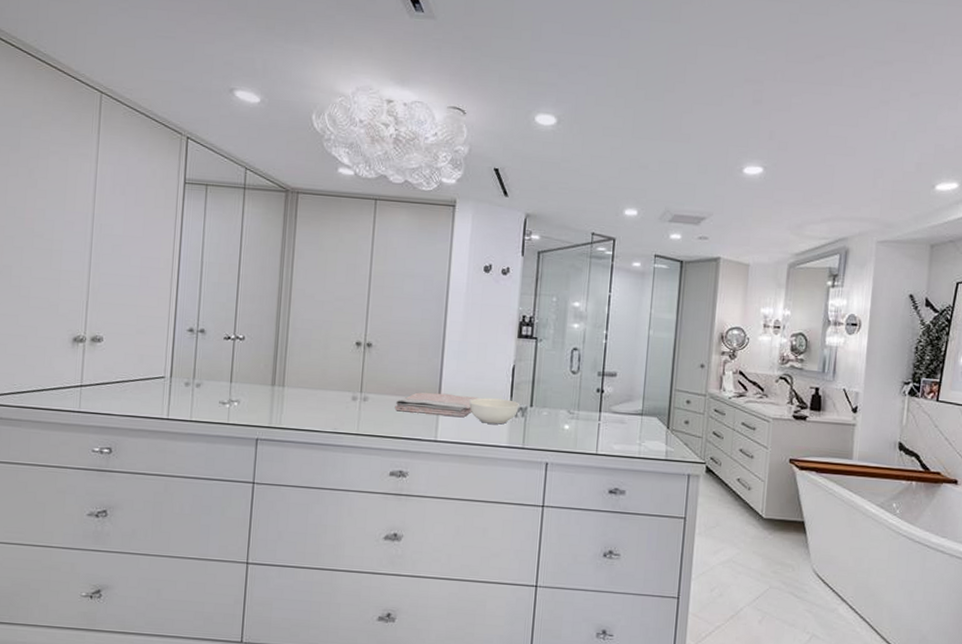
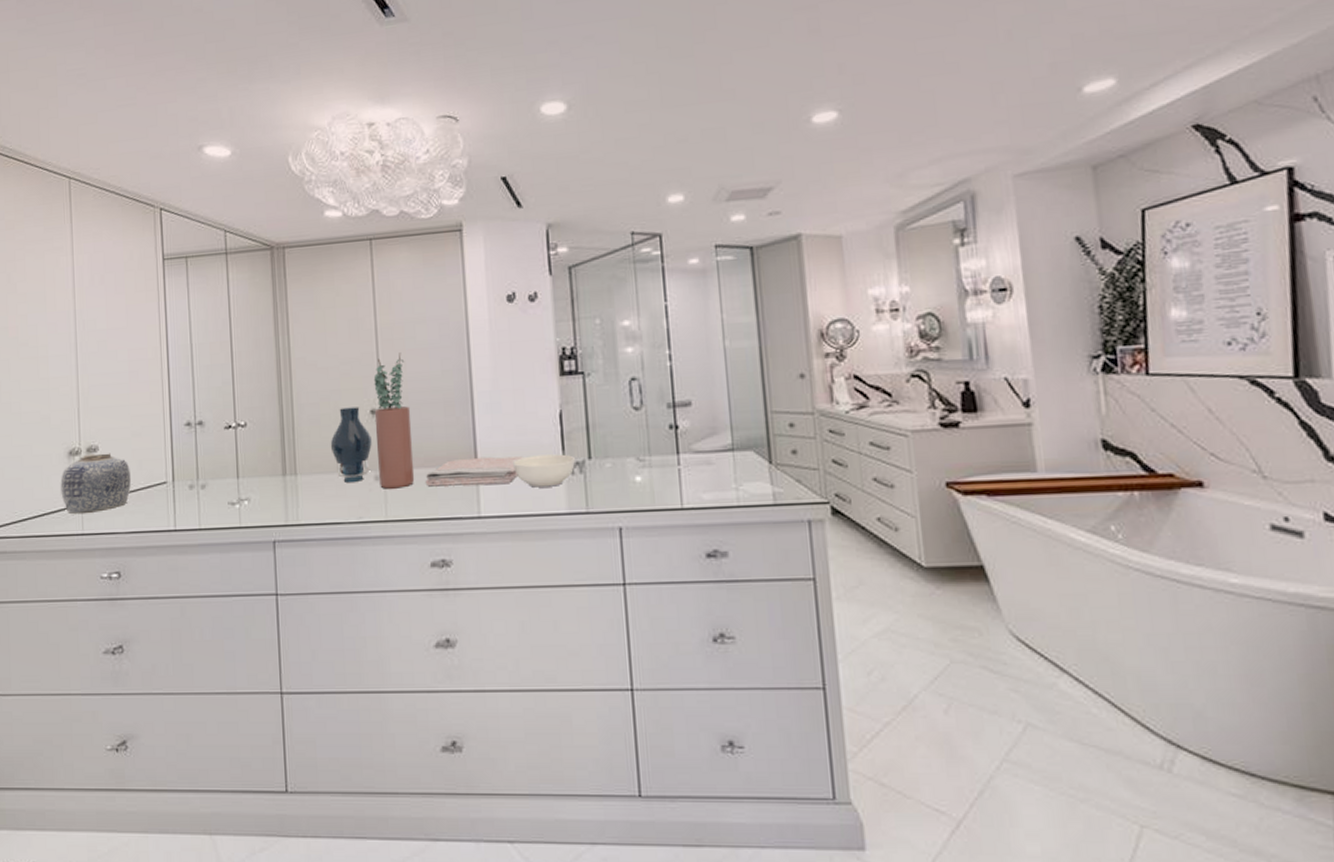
decorative jar: none [61,343,132,394] -> present [60,453,132,515]
vase: none [317,336,354,399] -> present [330,407,372,482]
vase: none [356,298,391,410] -> present [373,352,415,489]

